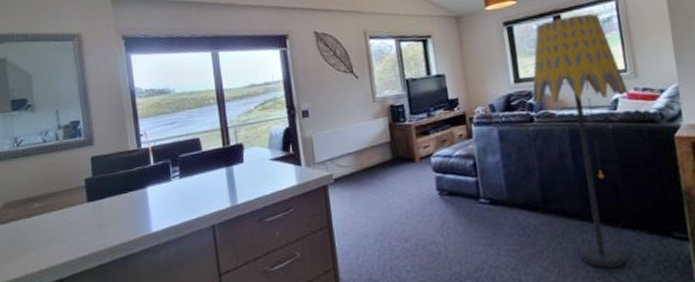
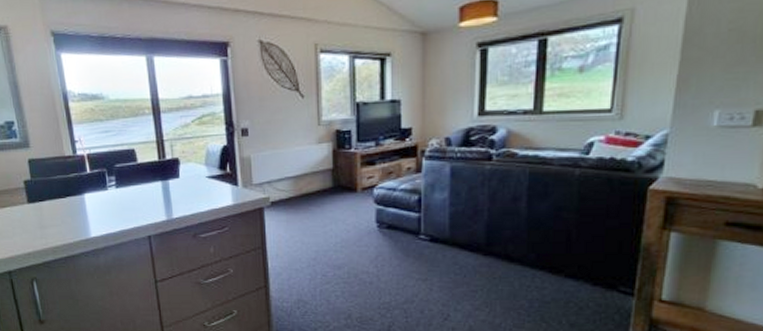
floor lamp: present [531,13,629,268] -> none [494,38,608,313]

